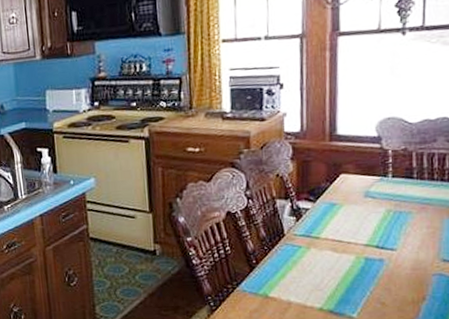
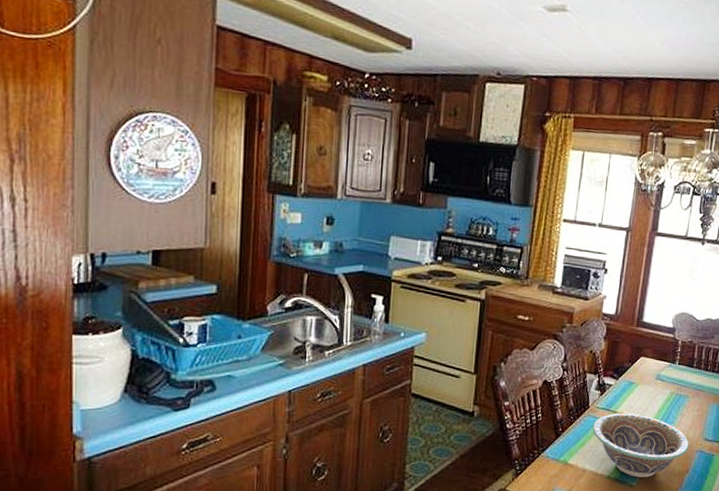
decorative bowl: none [292,238,423,309] -> present [592,413,690,478]

